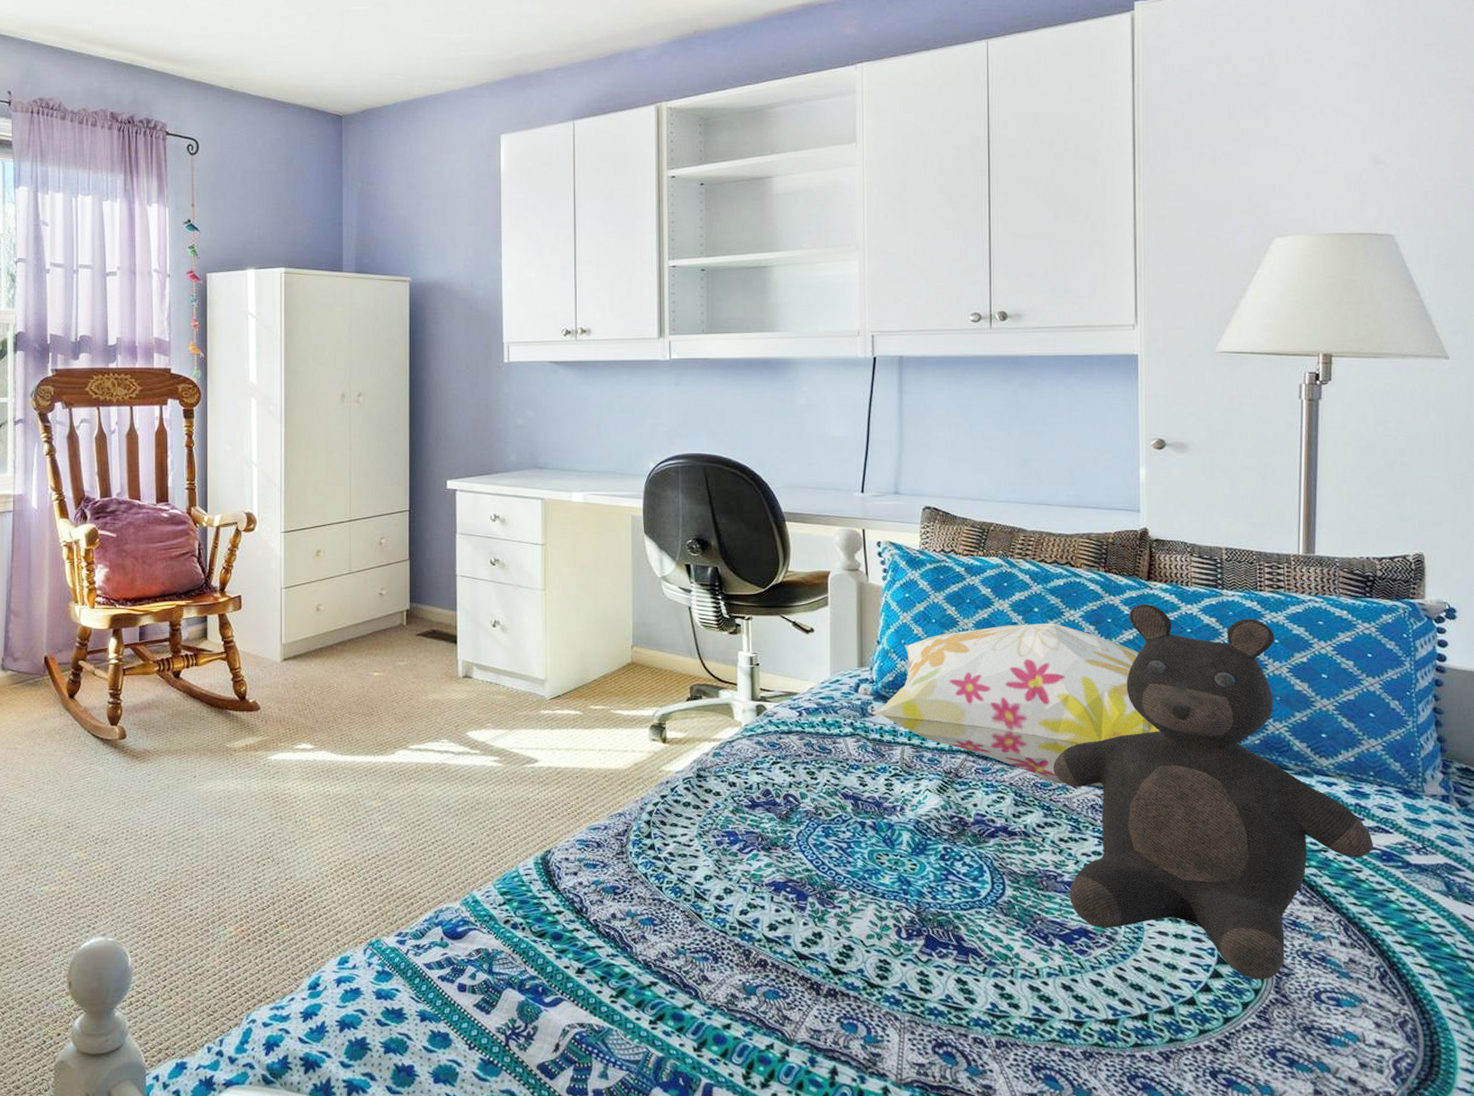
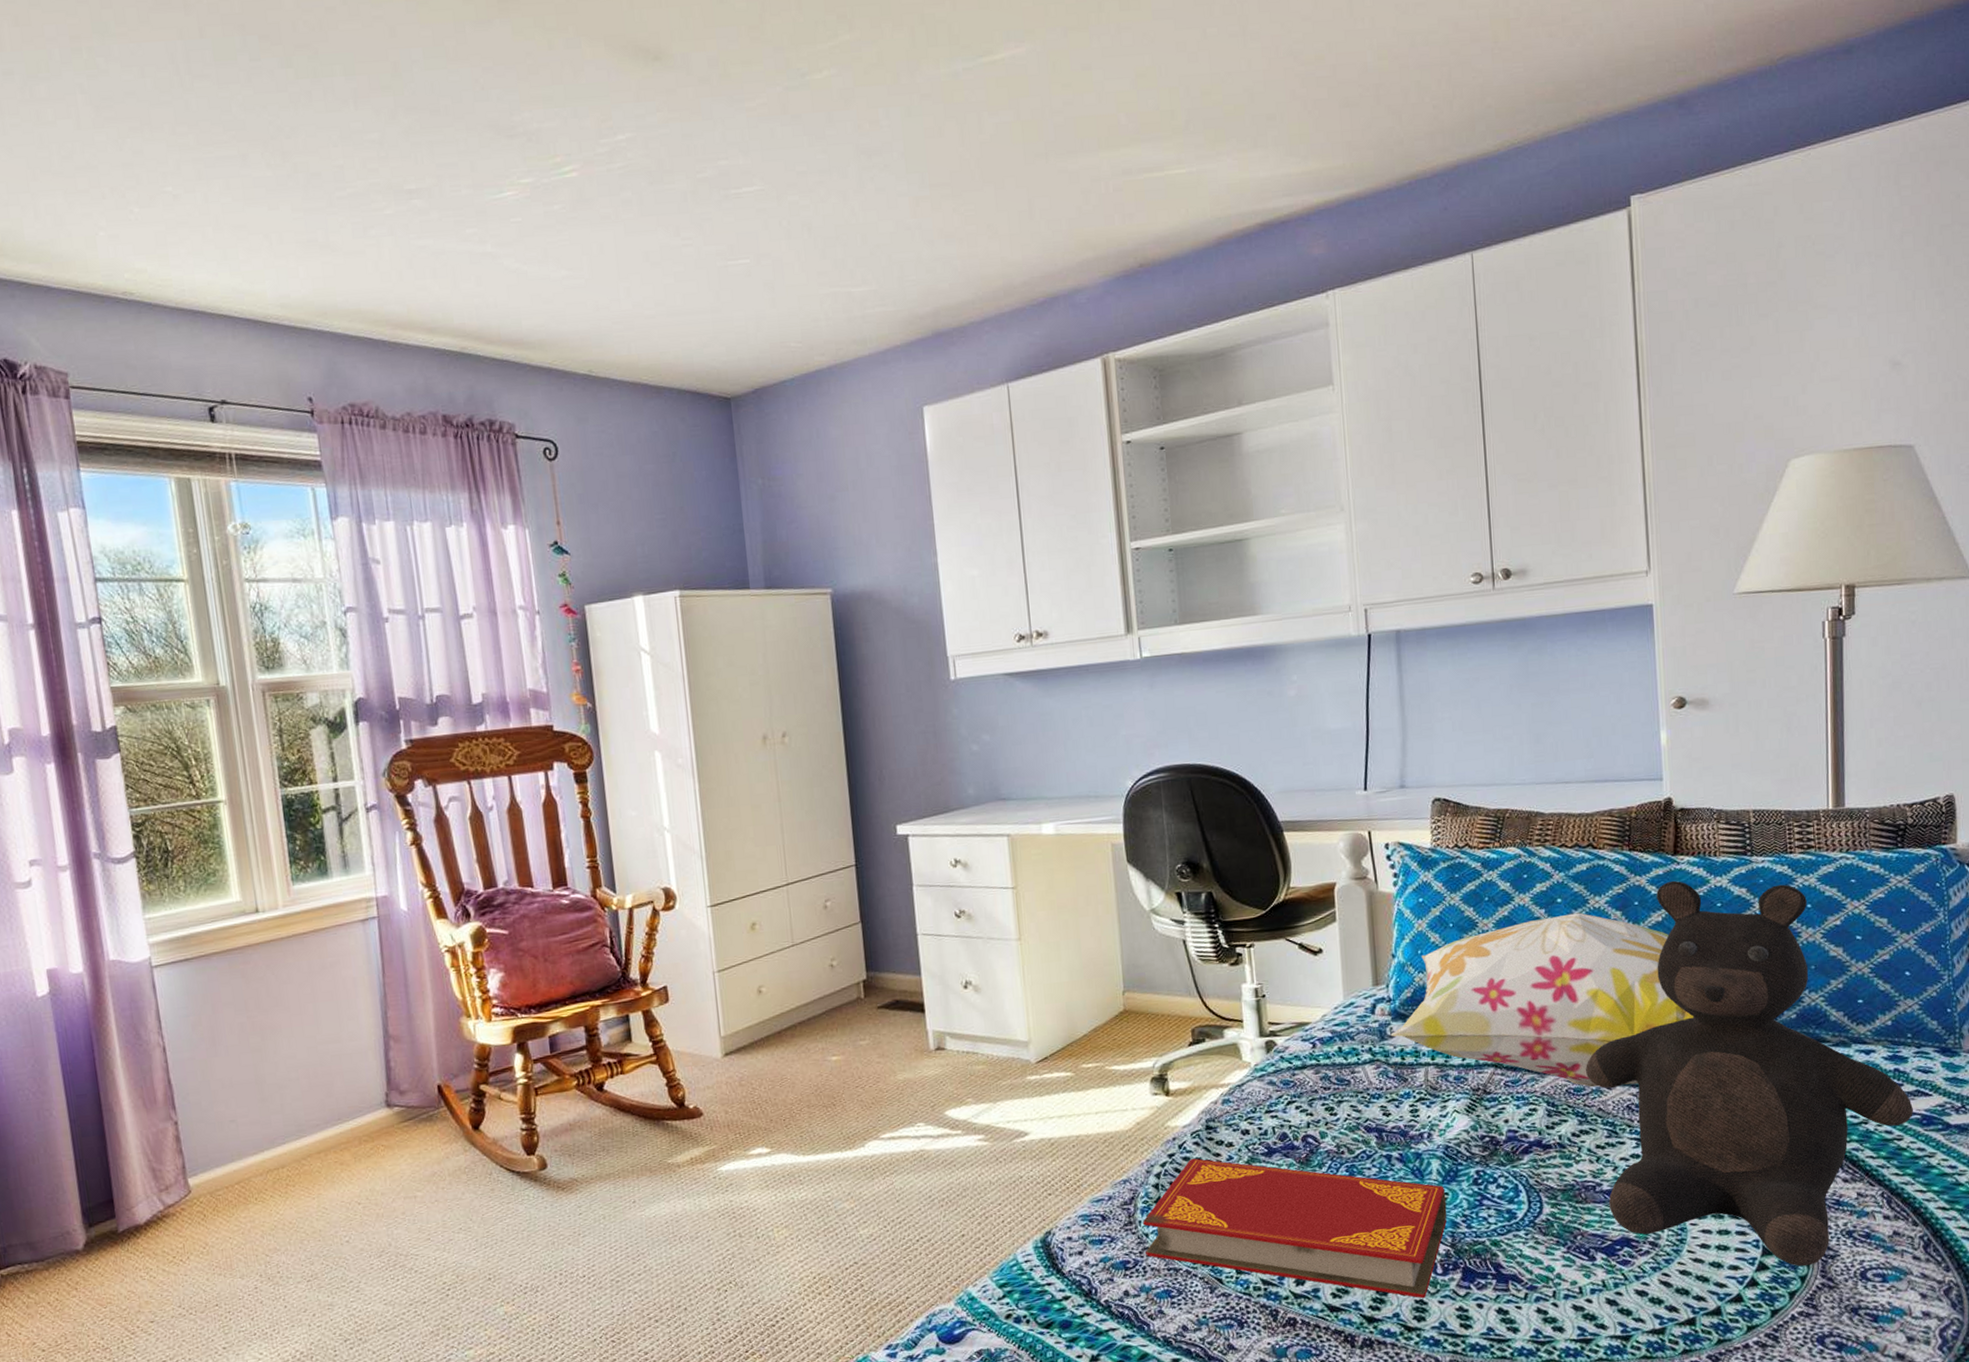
hardback book: none [634,801,914,959] -> present [1143,1158,1447,1299]

